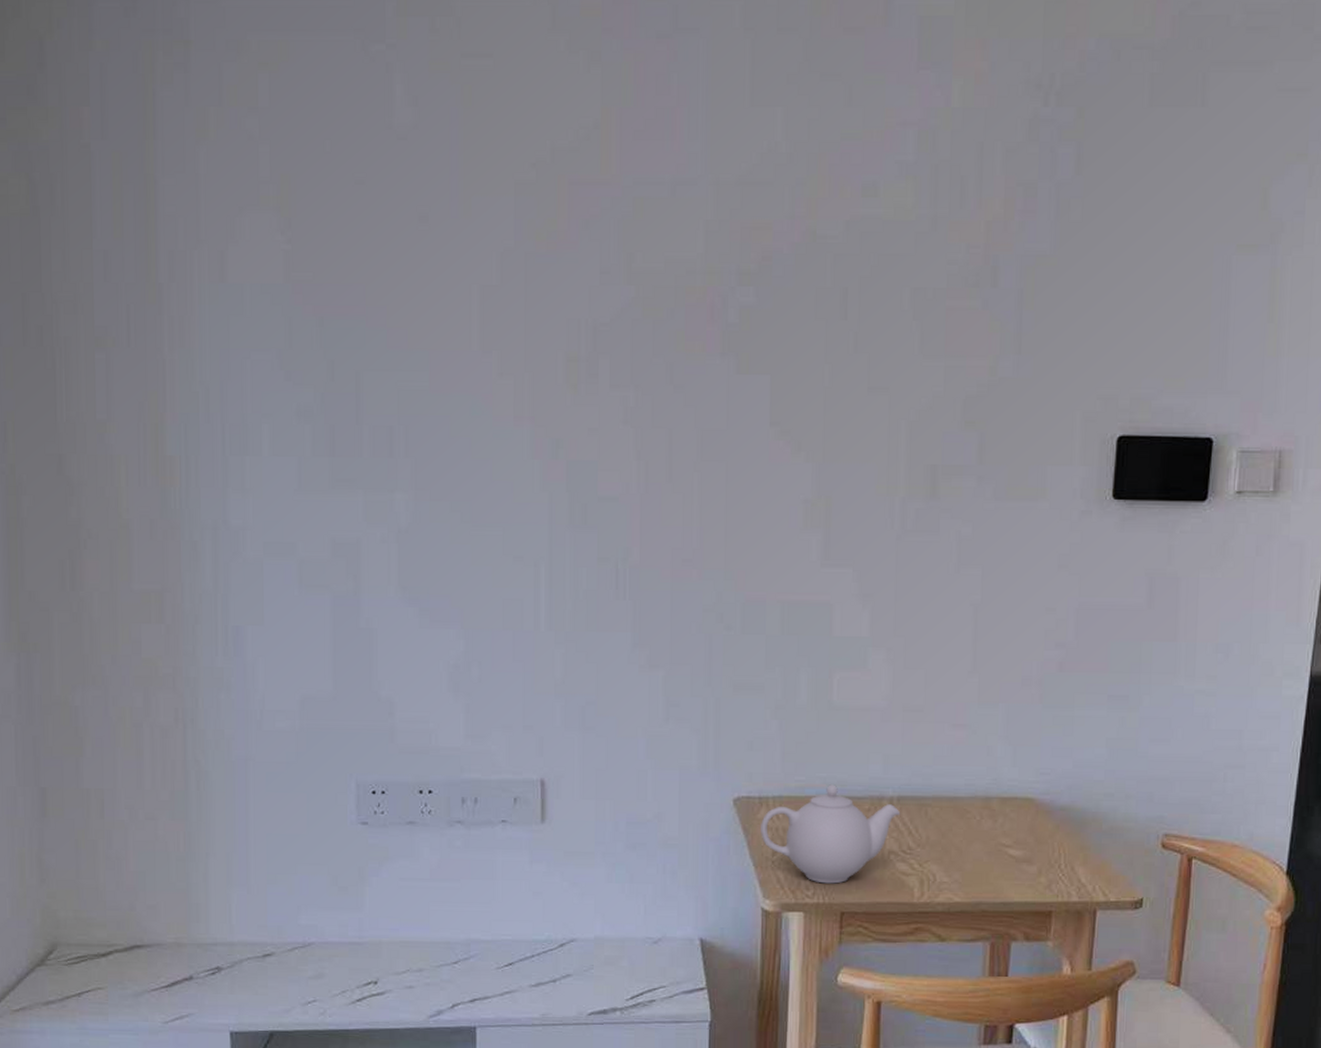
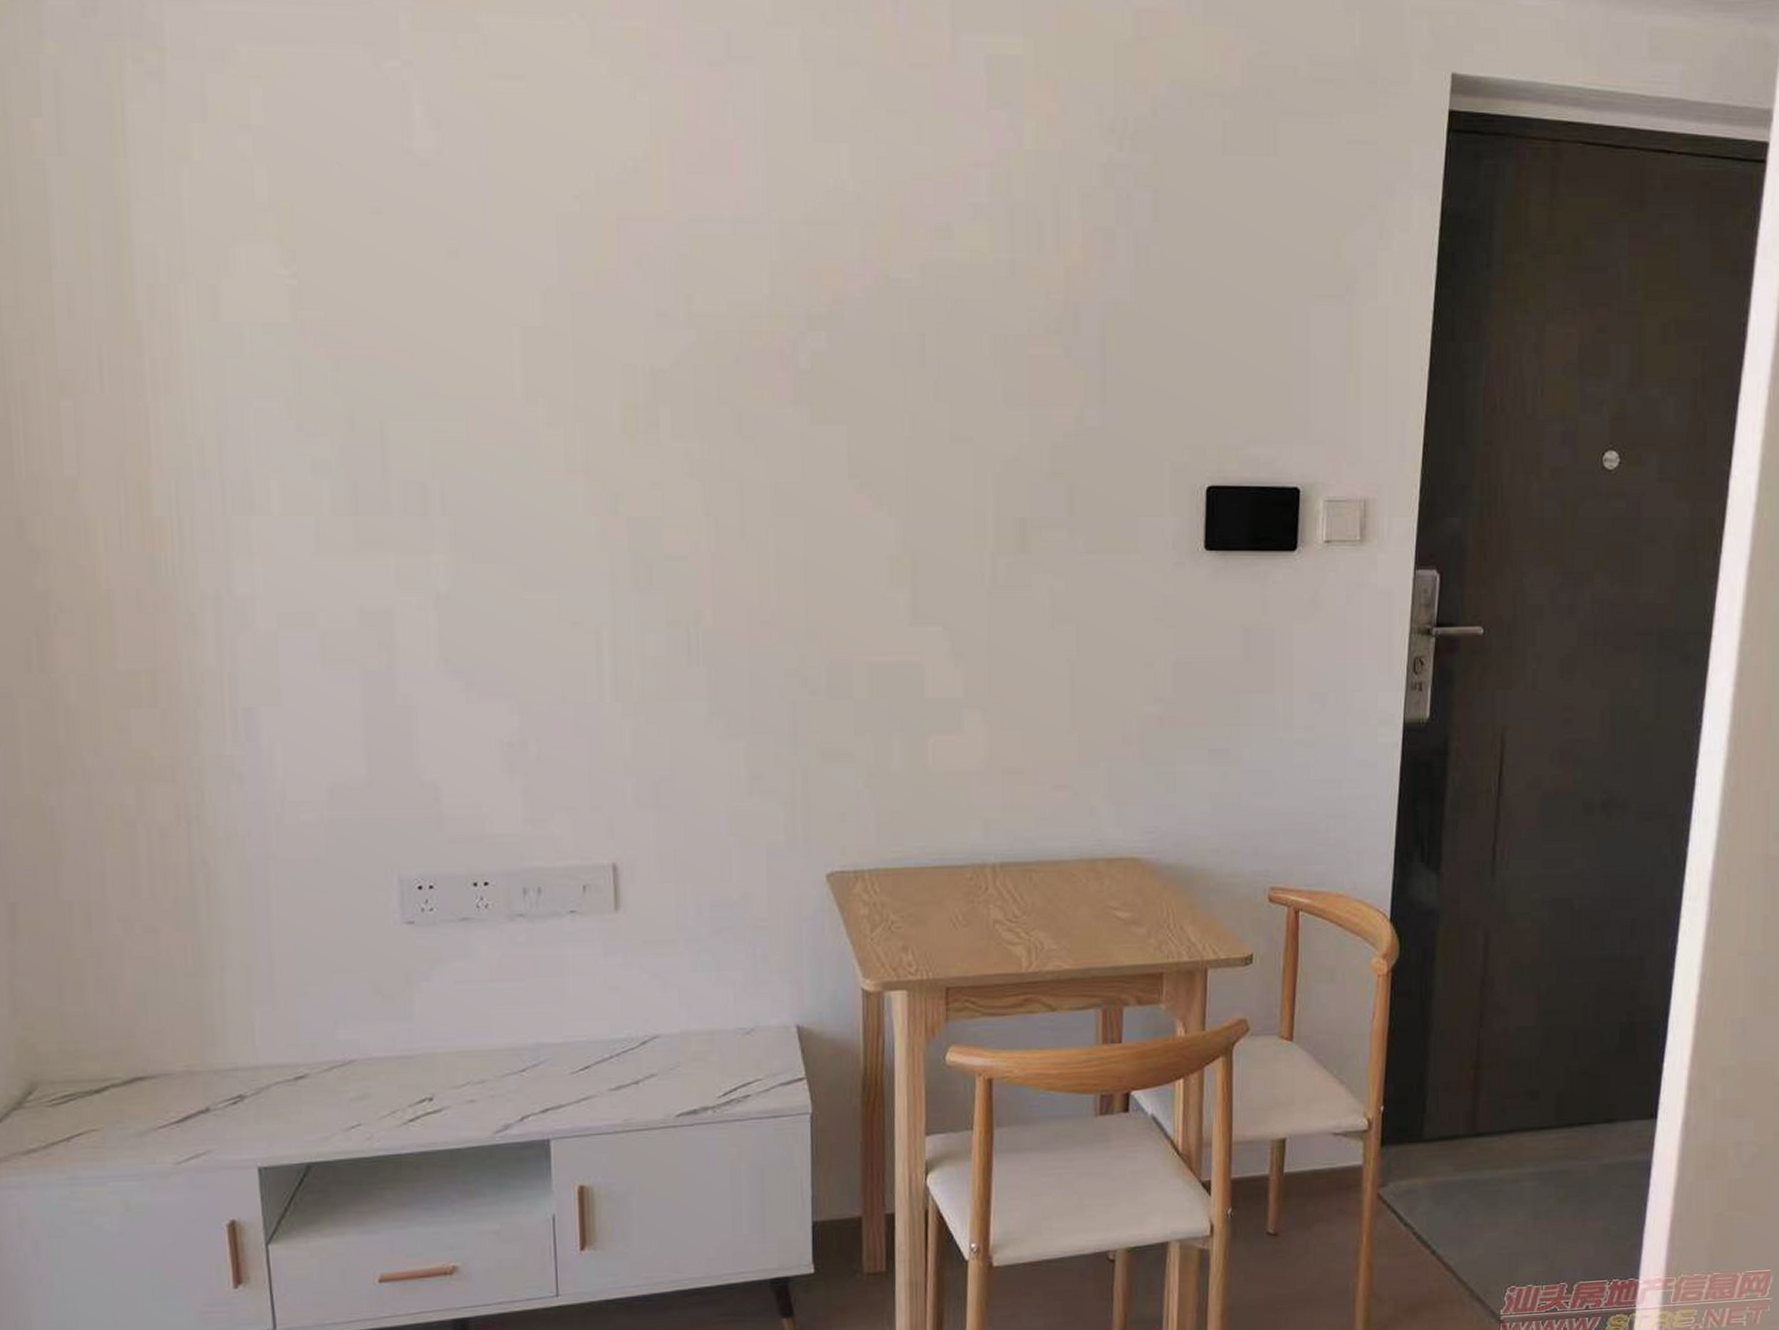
teapot: present [761,784,901,884] -> none [857,854,1005,959]

